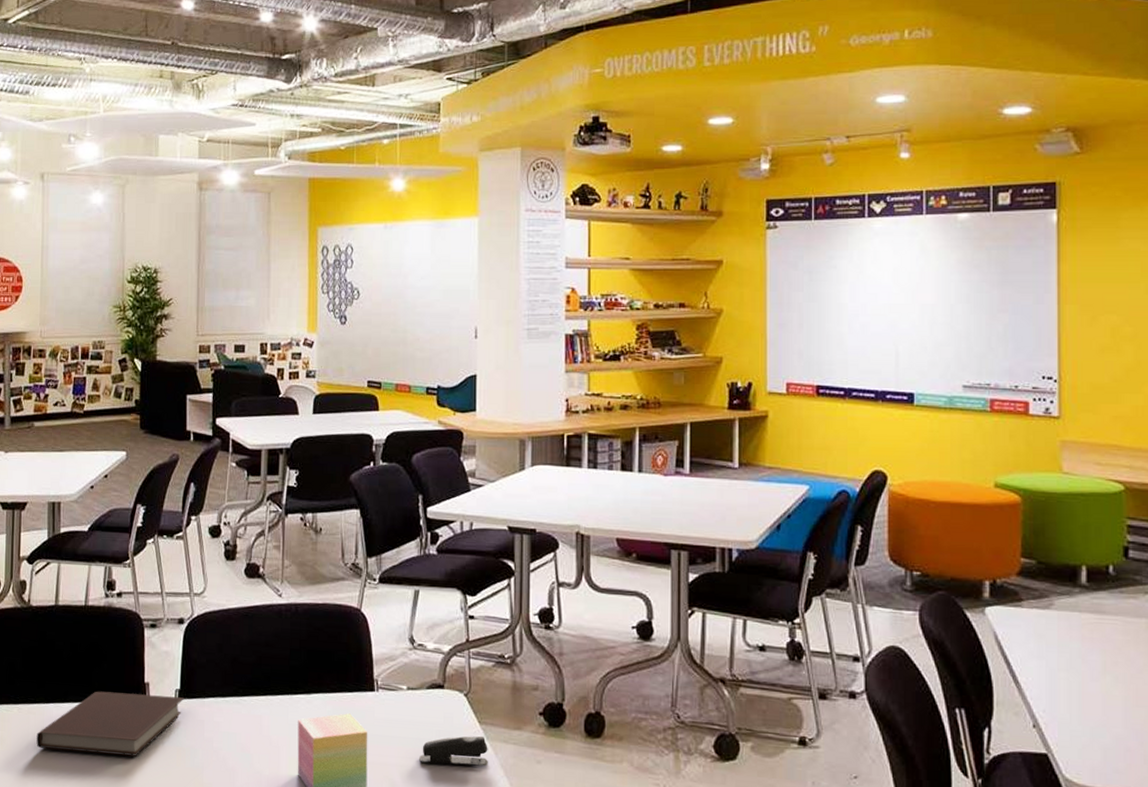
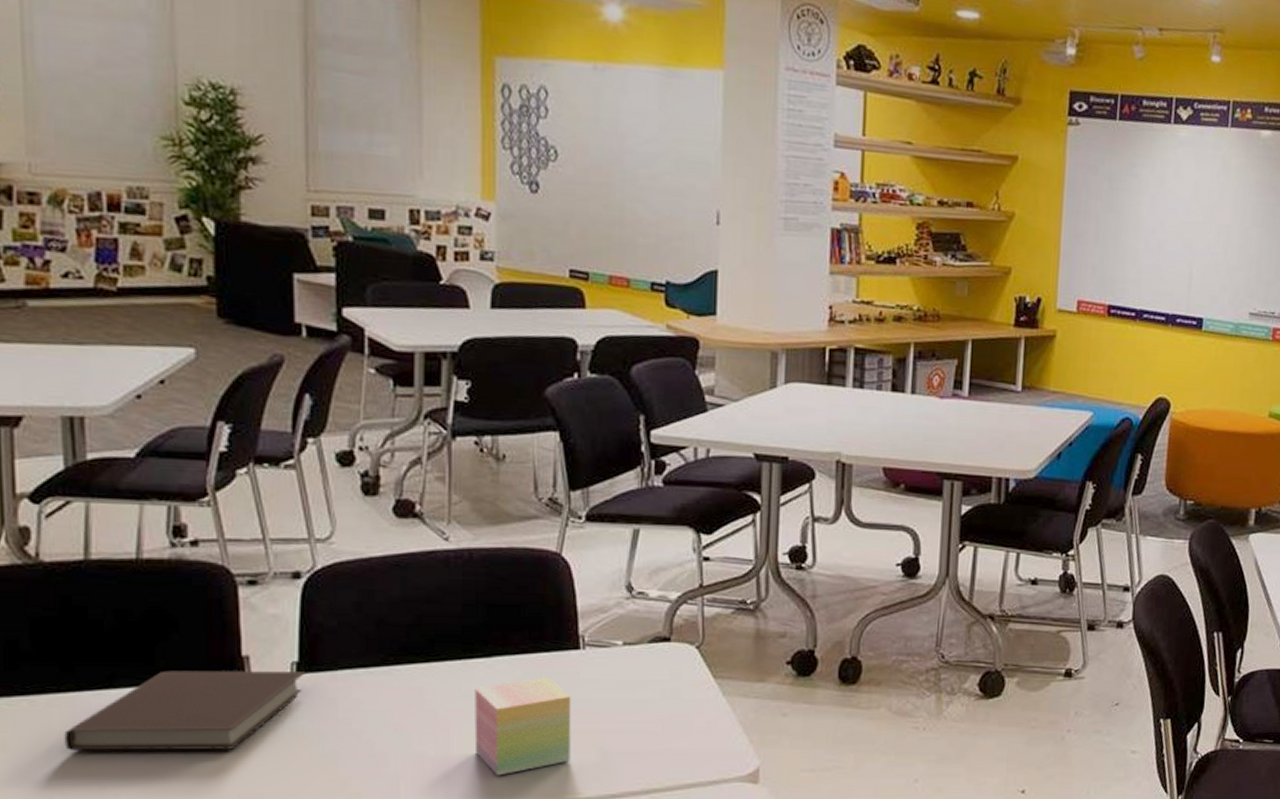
stapler: present [418,735,488,767] -> none [637,691,724,726]

